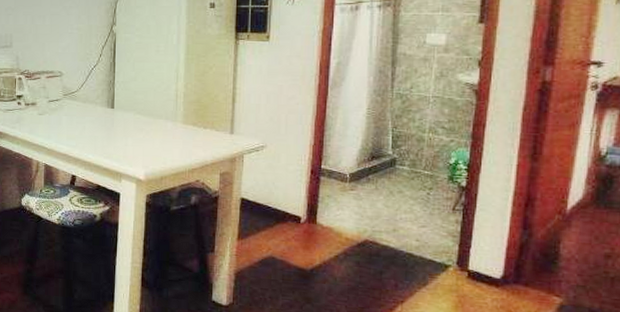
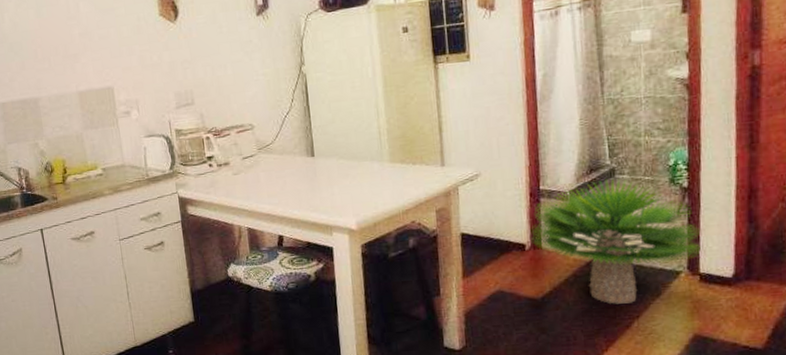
potted plant: none [309,168,476,288] -> present [532,179,705,304]

